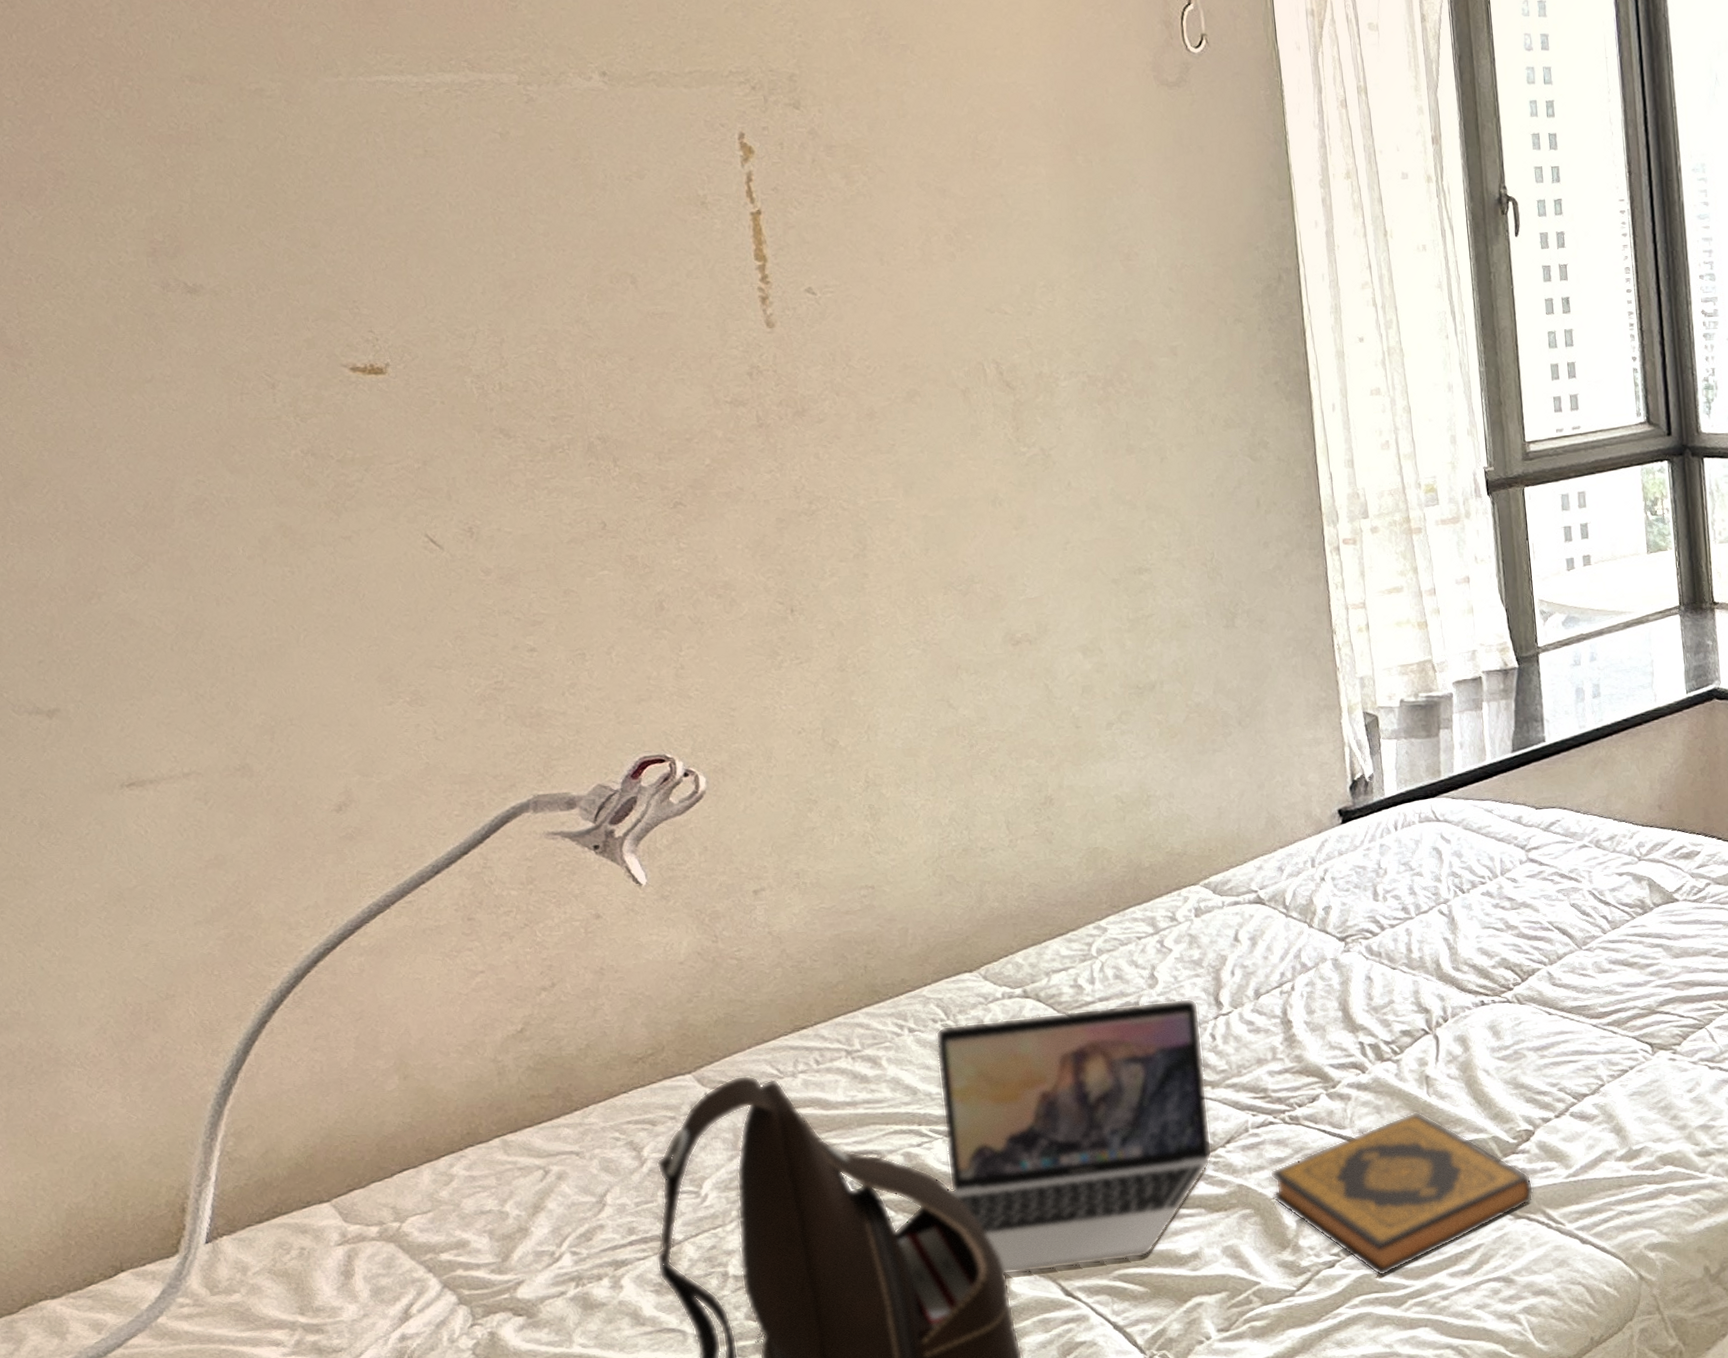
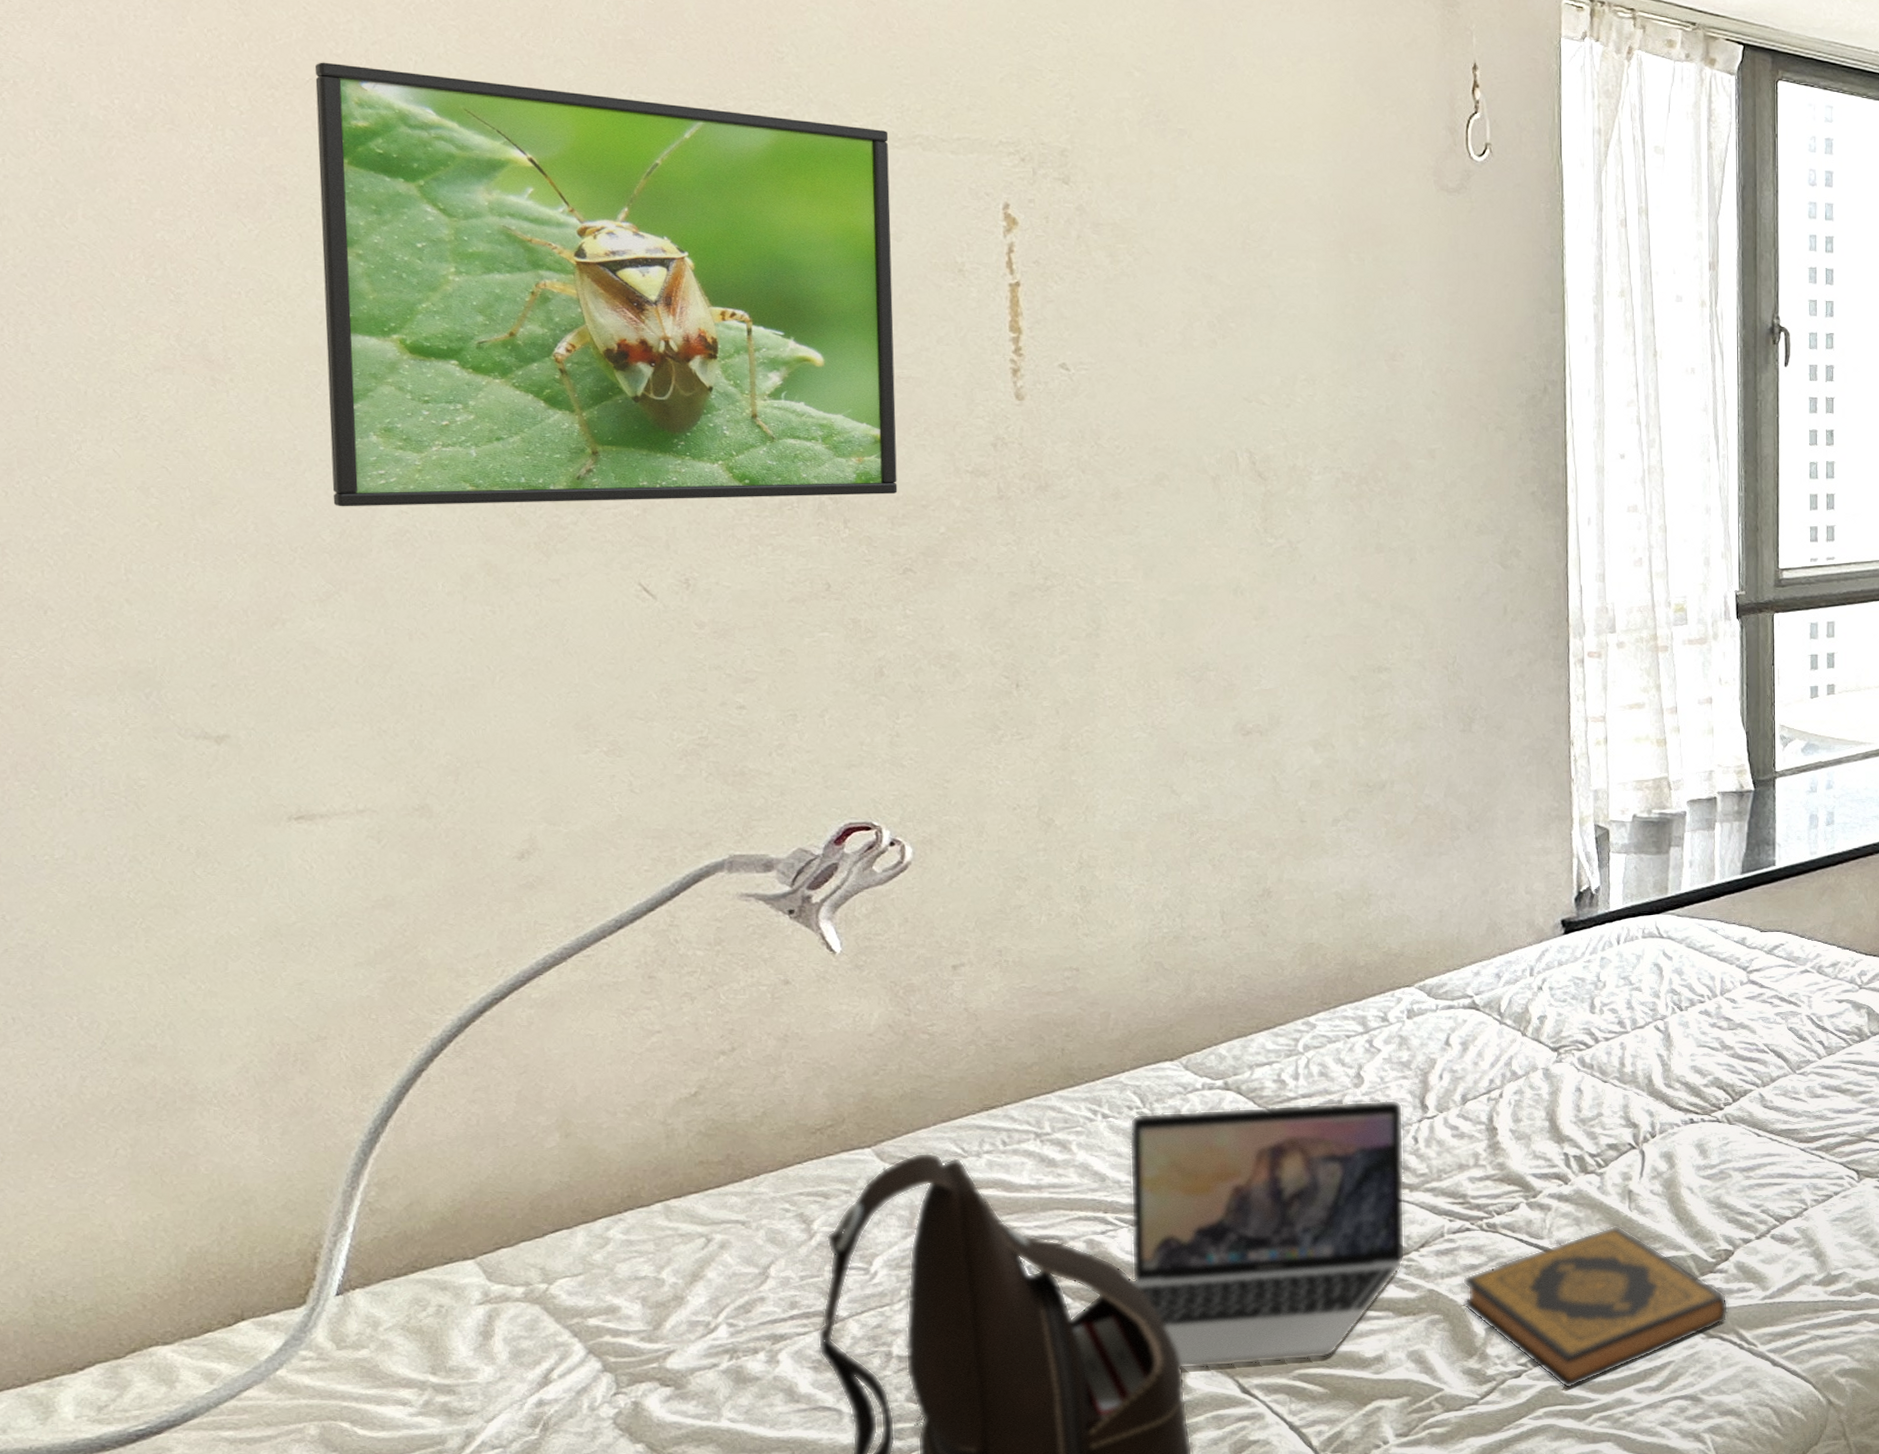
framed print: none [80,47,662,481] -> present [314,62,898,507]

